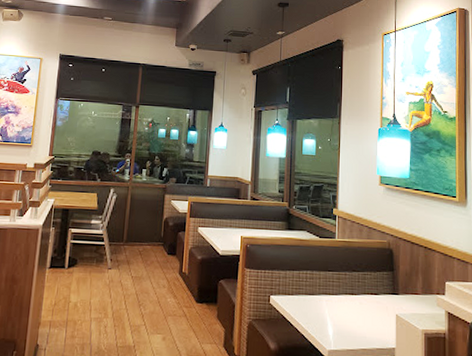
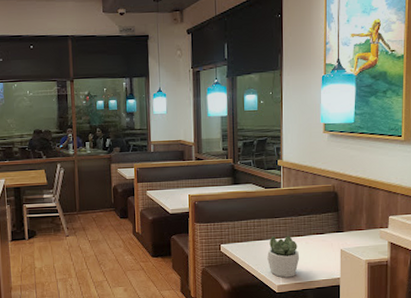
succulent plant: none [319,291,353,342] -> present [267,235,300,278]

